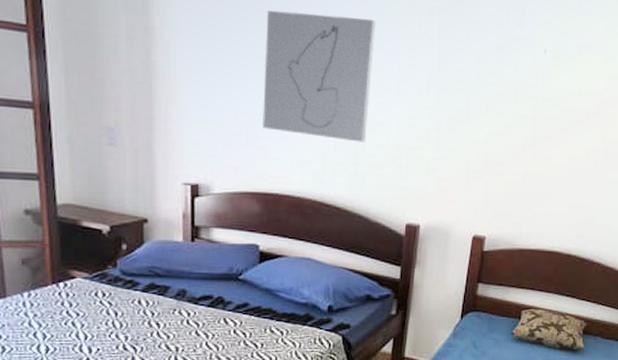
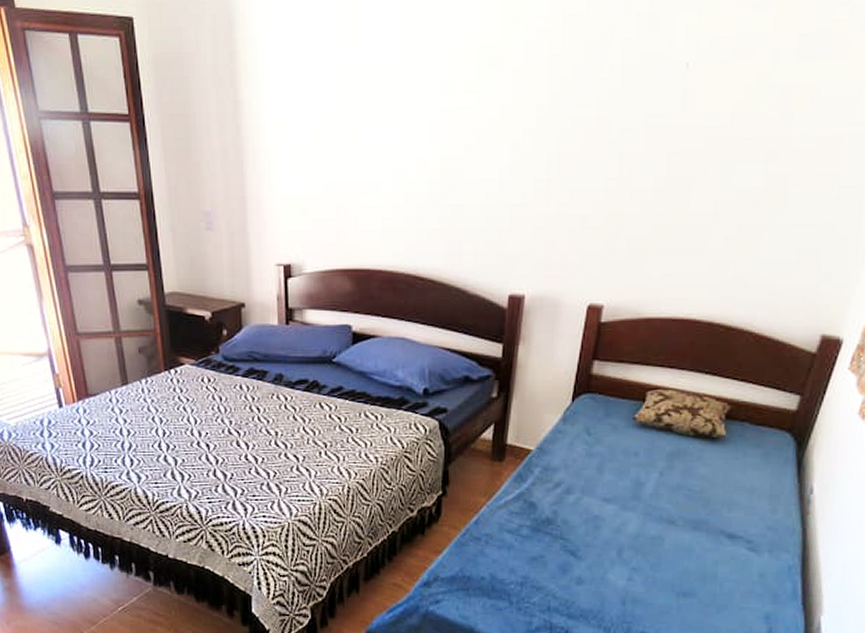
wall art: present [263,10,375,143] -> none [352,56,474,204]

